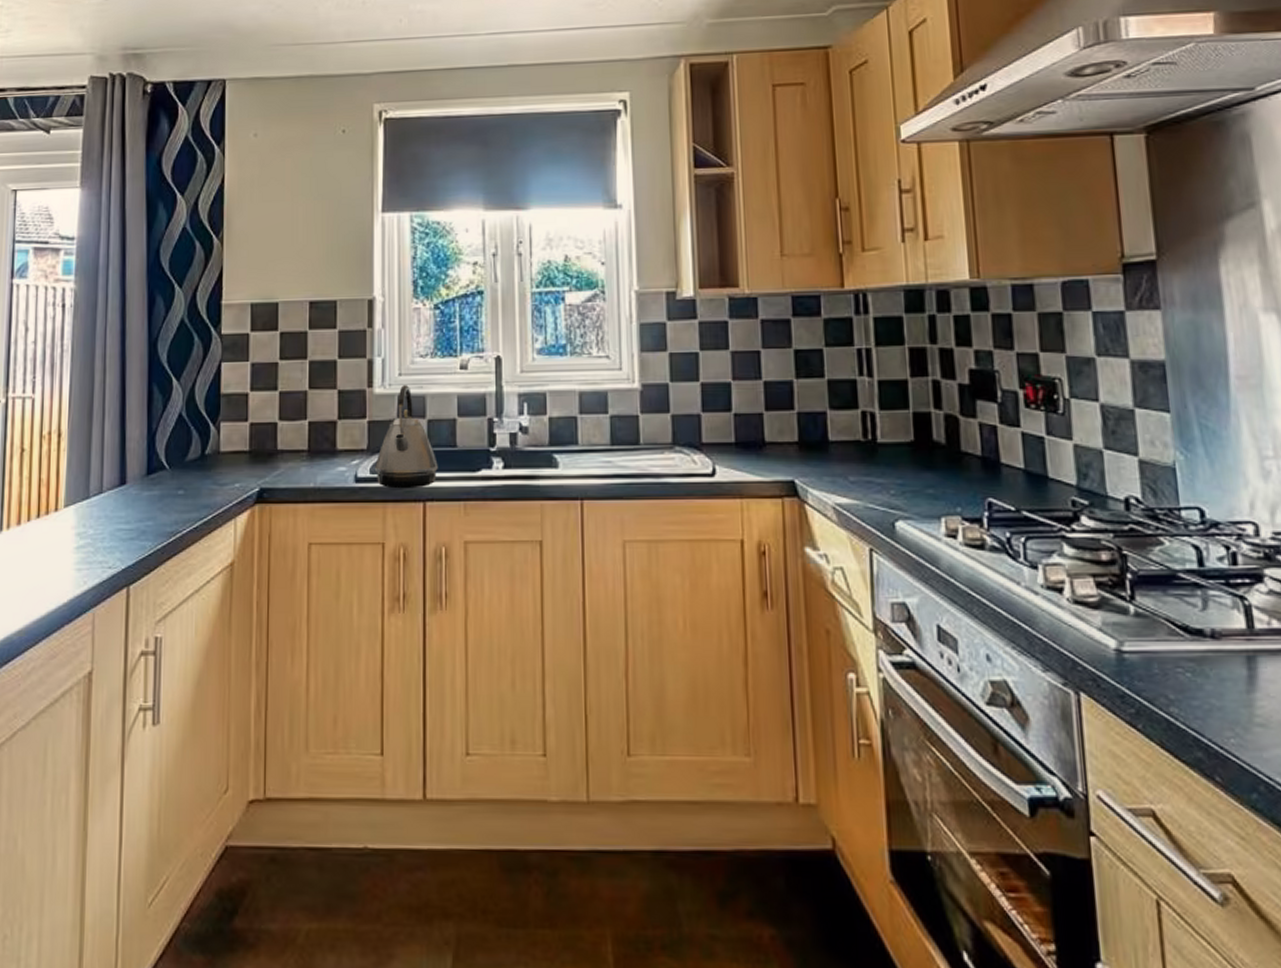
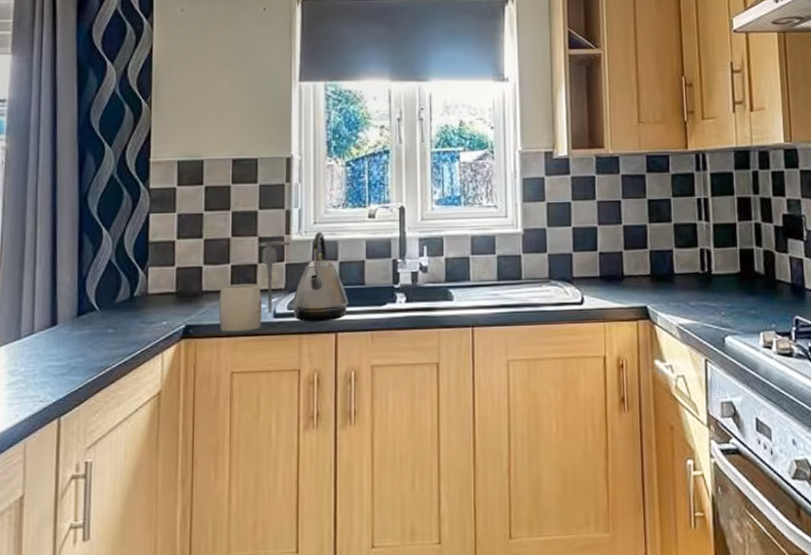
mug: none [295,443,341,500] -> present [219,283,262,335]
soap dispenser: none [336,395,372,478] -> present [257,241,290,314]

